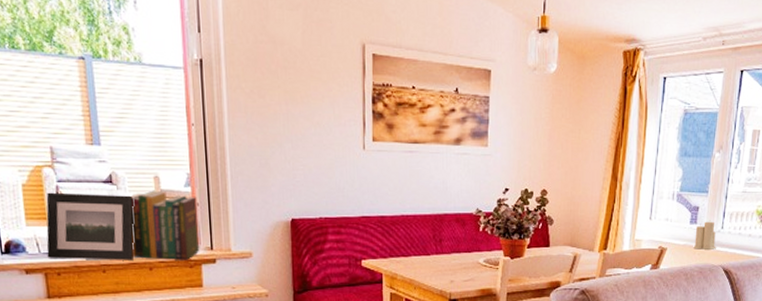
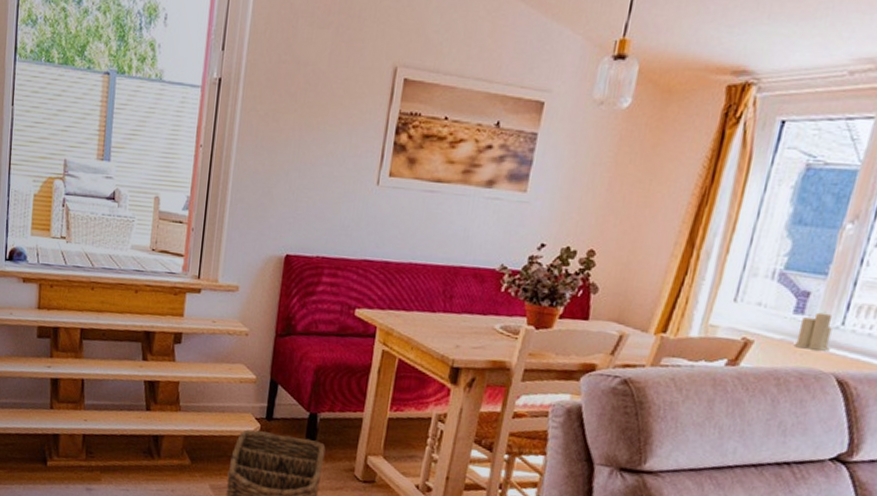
picture frame: present [46,192,134,260] -> none [44,204,131,281]
books: present [130,190,200,260] -> none [121,211,193,287]

